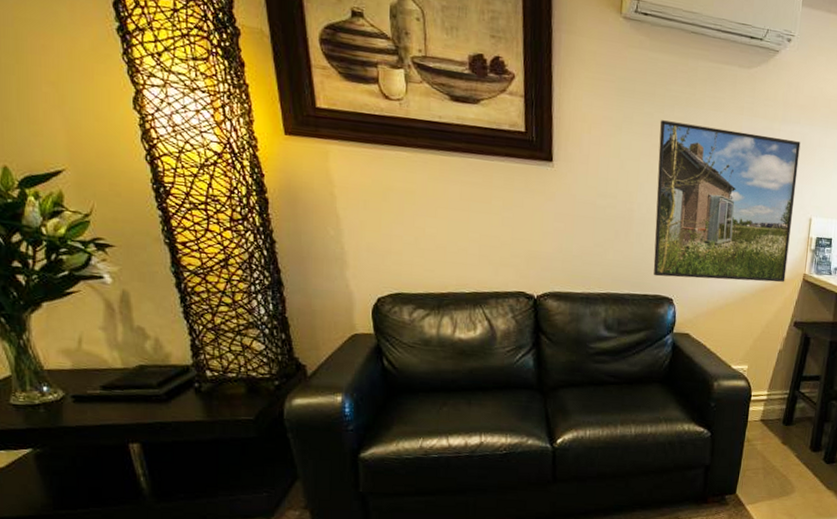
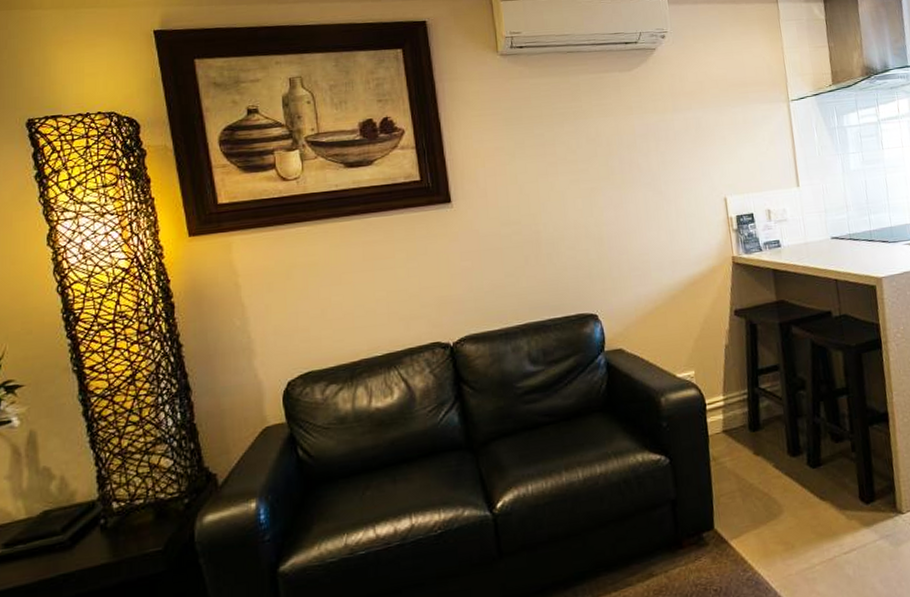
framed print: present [653,120,801,283] -> none [551,126,714,295]

